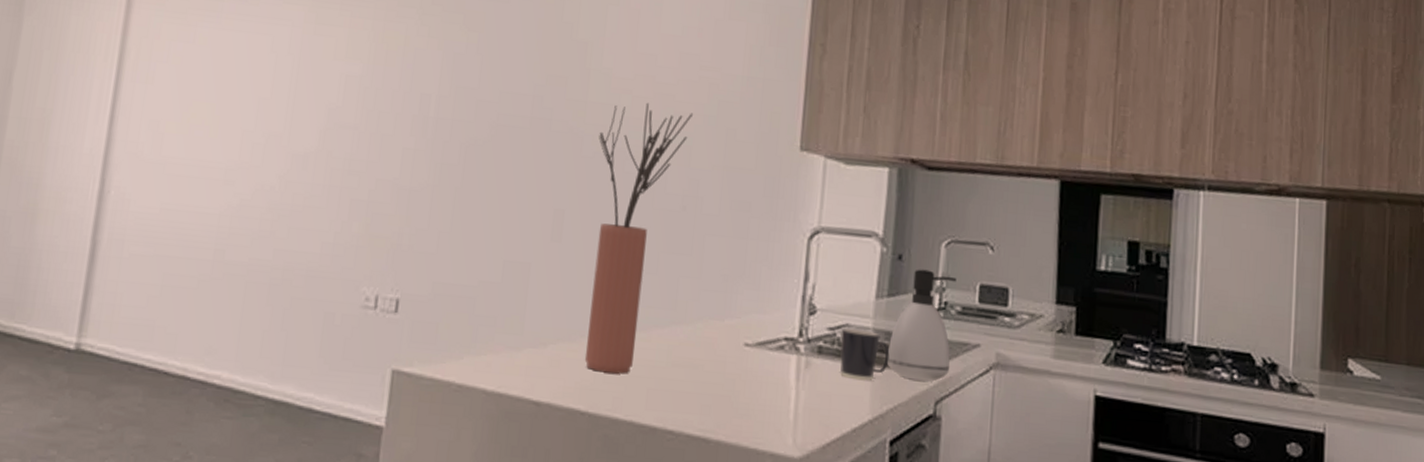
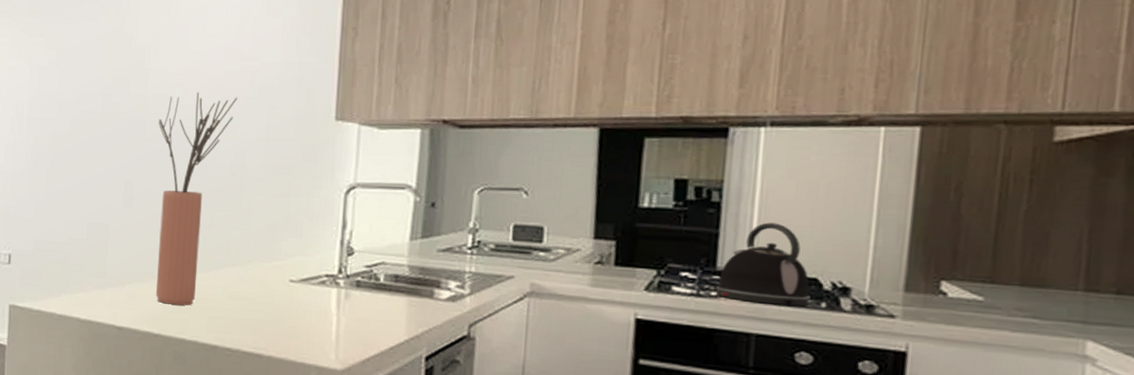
mug: present [839,327,890,381] -> none [376,265,424,309]
soap dispenser: present [887,269,957,382] -> none [422,214,490,309]
kettle: none [1165,292,1246,384] -> present [716,222,811,306]

